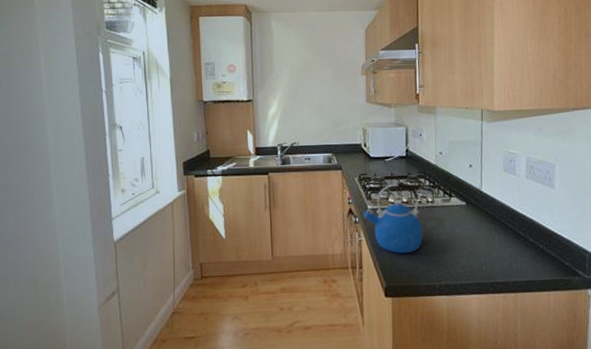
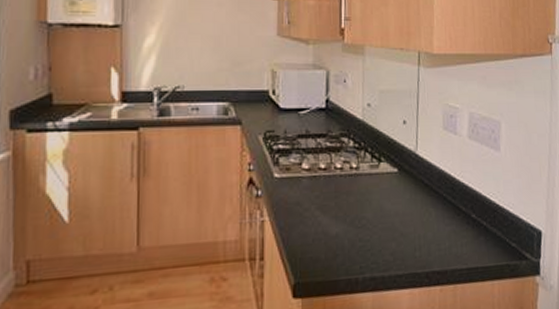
kettle: present [363,182,423,254] -> none [268,141,344,238]

